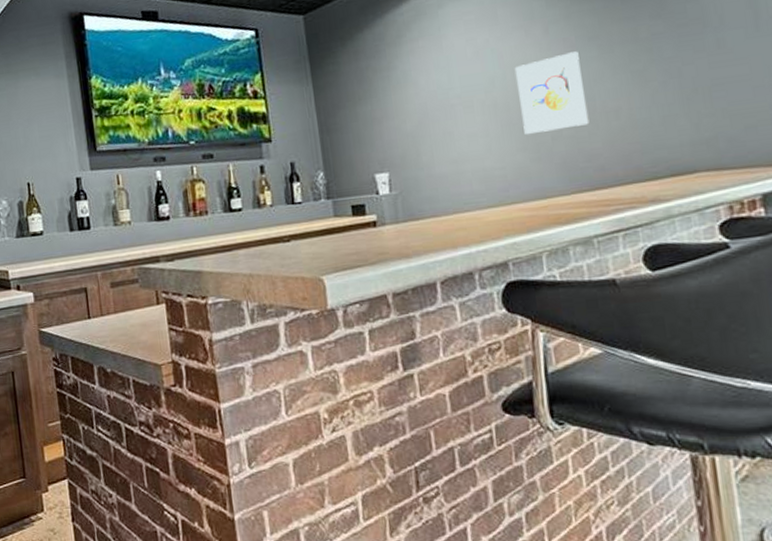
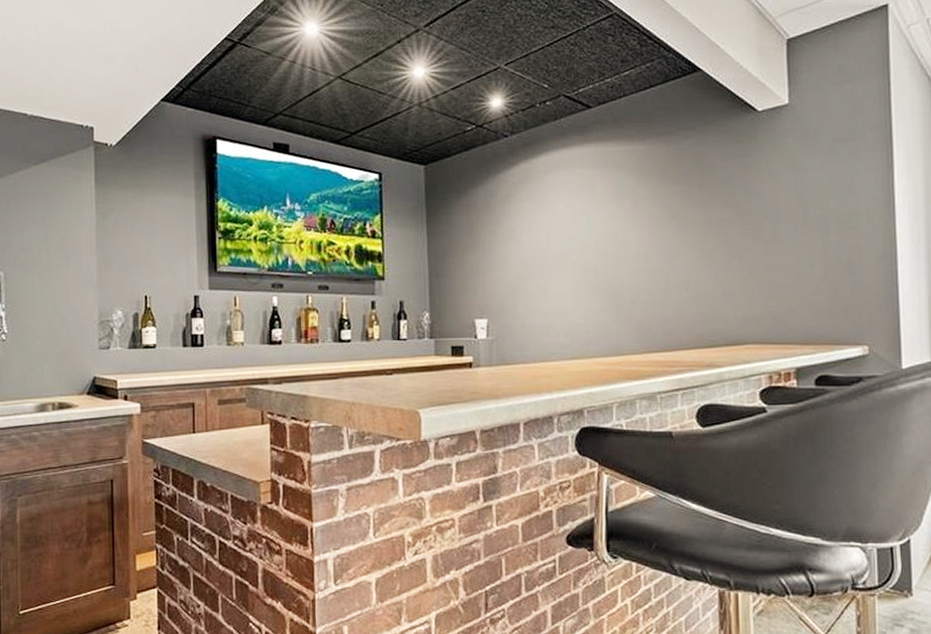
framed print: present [514,51,590,134] -> none [605,227,663,296]

